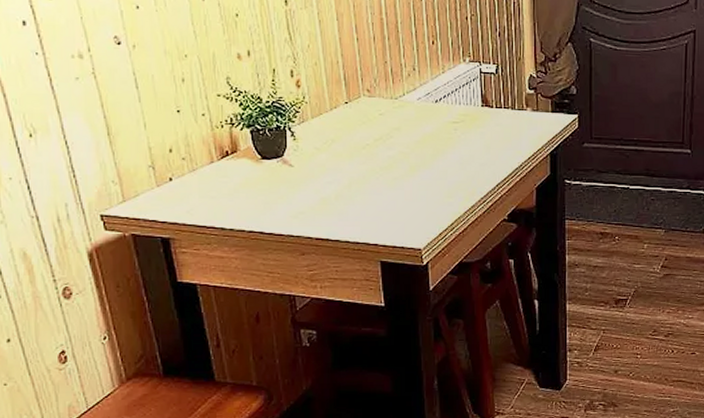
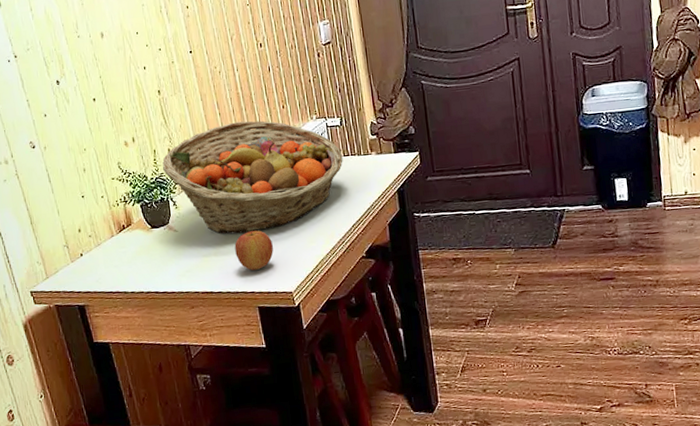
fruit basket: none [283,51,494,178] -> present [162,120,343,234]
apple: none [360,177,406,220] -> present [234,230,274,271]

